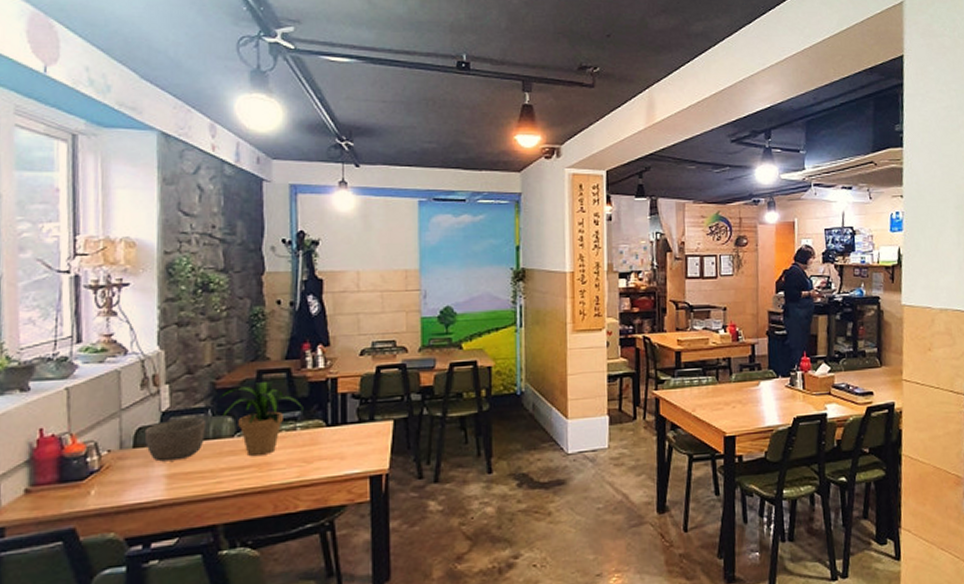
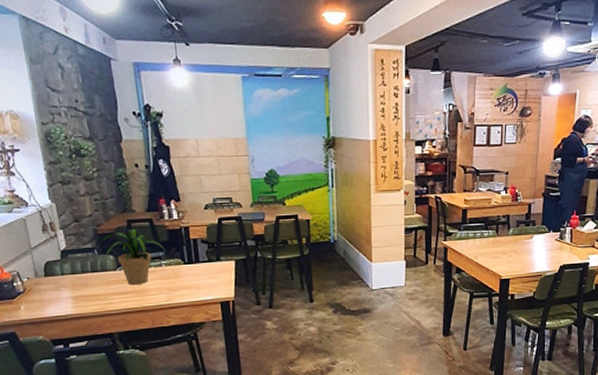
bowl: present [144,417,205,462] -> none [50,255,95,287]

